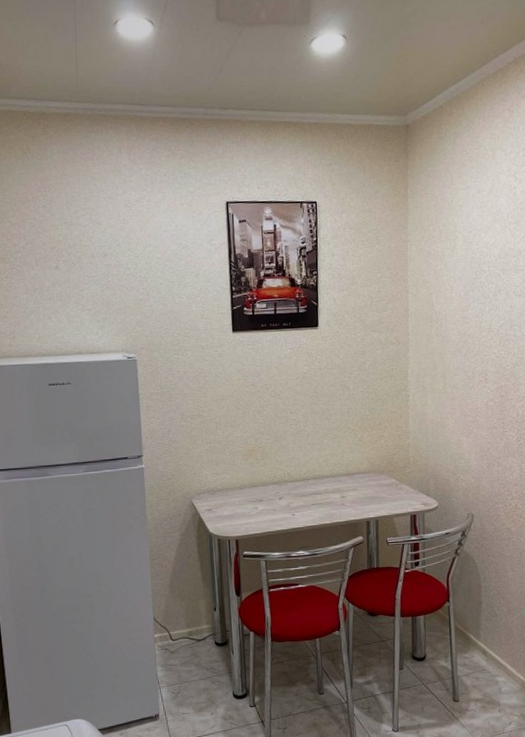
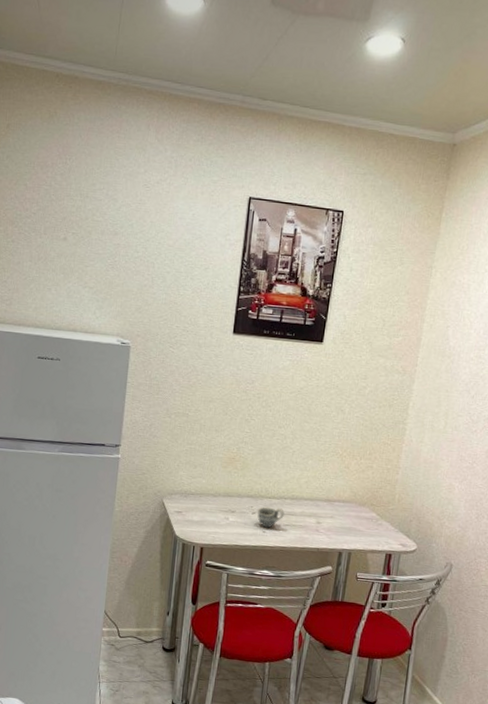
cup: none [283,489,309,511] -> present [257,506,284,528]

